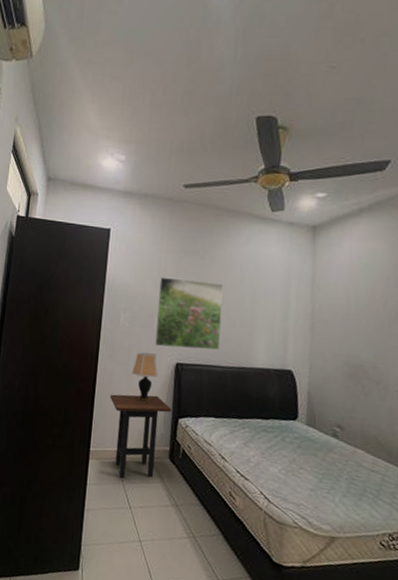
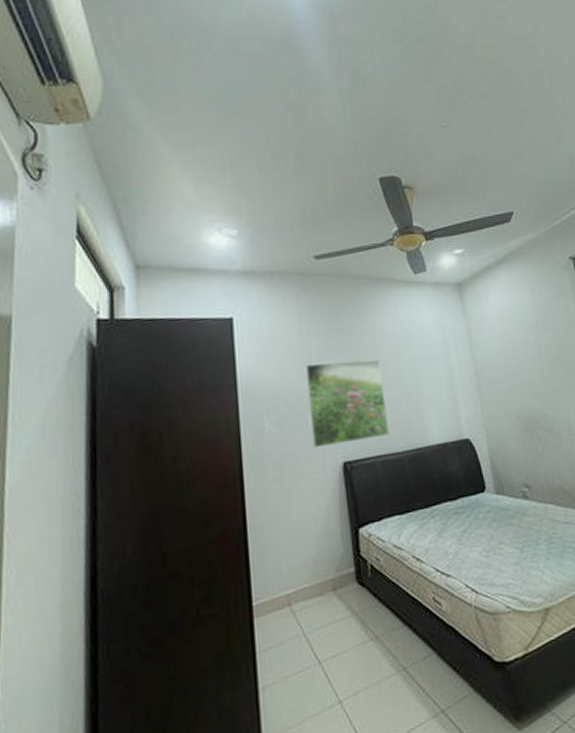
side table: present [110,394,172,479] -> none [267,508,349,629]
table lamp: present [132,352,159,403] -> none [291,458,325,522]

